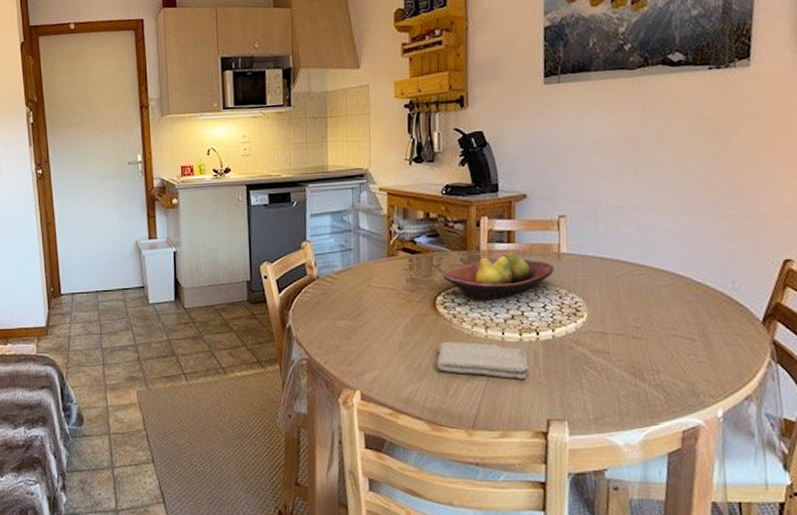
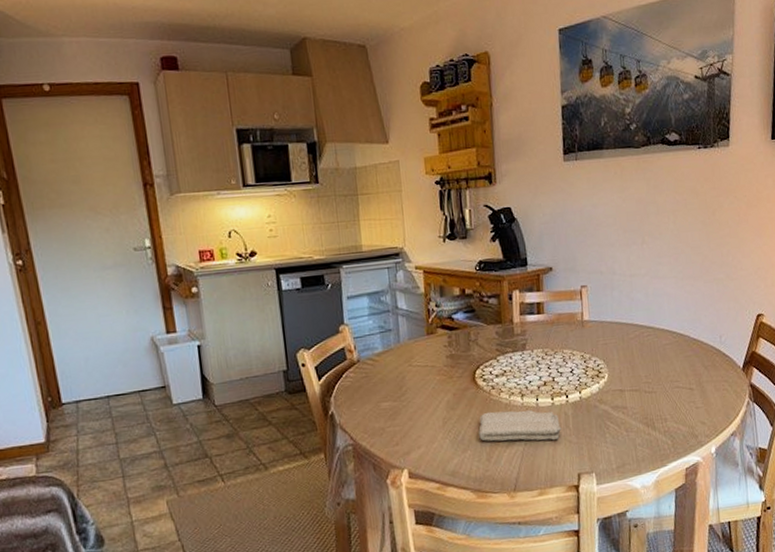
fruit bowl: present [443,252,555,301] -> none [481,322,579,371]

